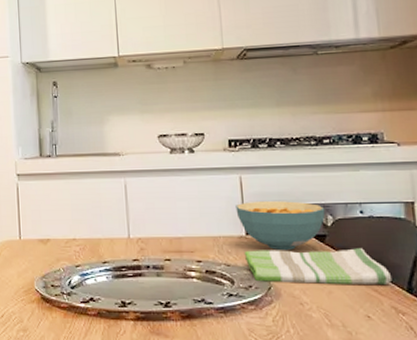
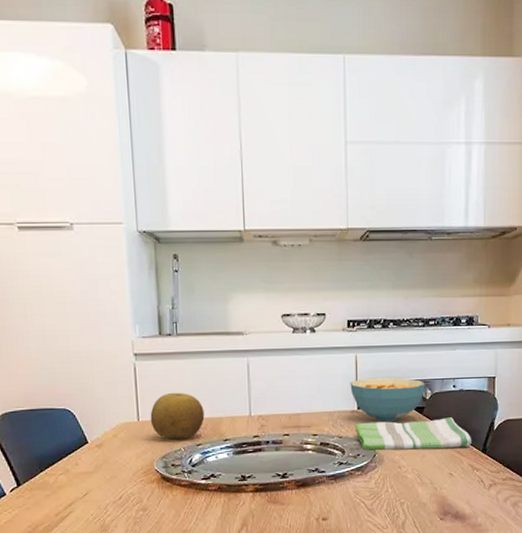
fruit: none [31,212,83,259] -> present [150,392,205,440]

